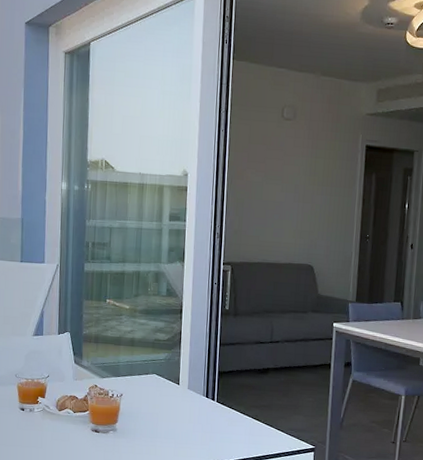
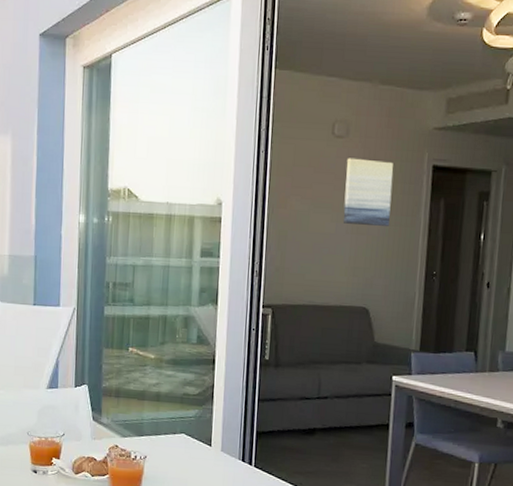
wall art: none [291,137,334,196] -> present [343,158,394,226]

